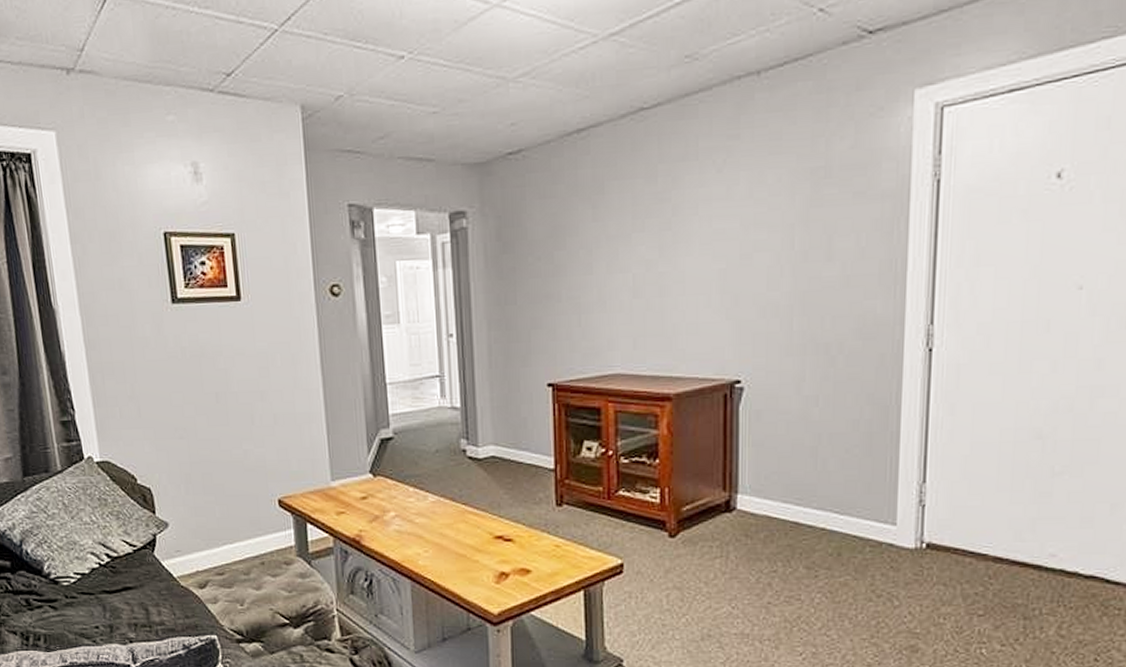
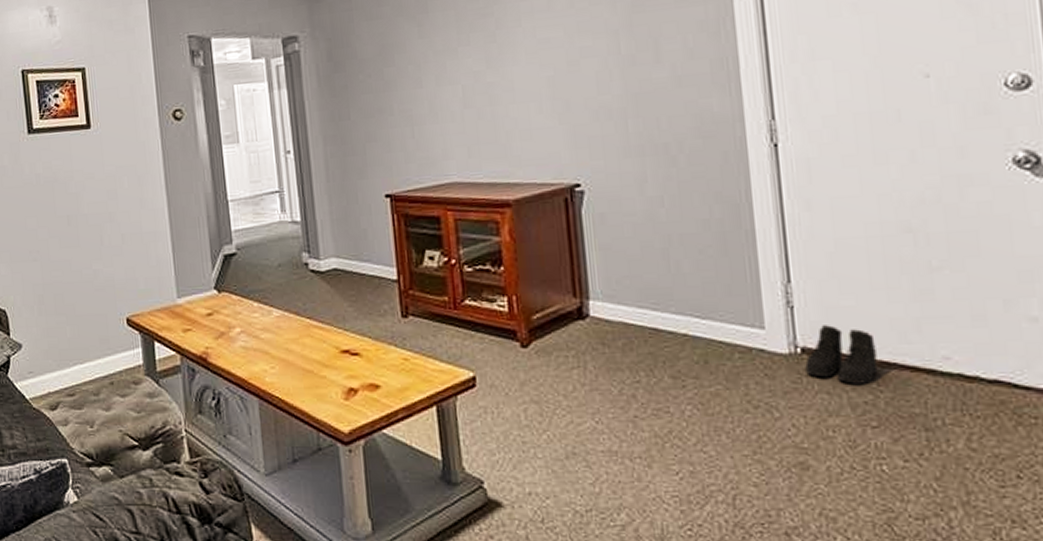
boots: none [927,523,993,577] -> present [805,325,878,384]

